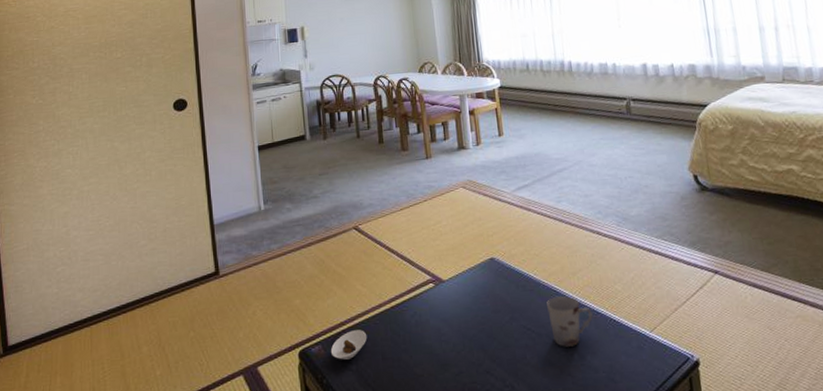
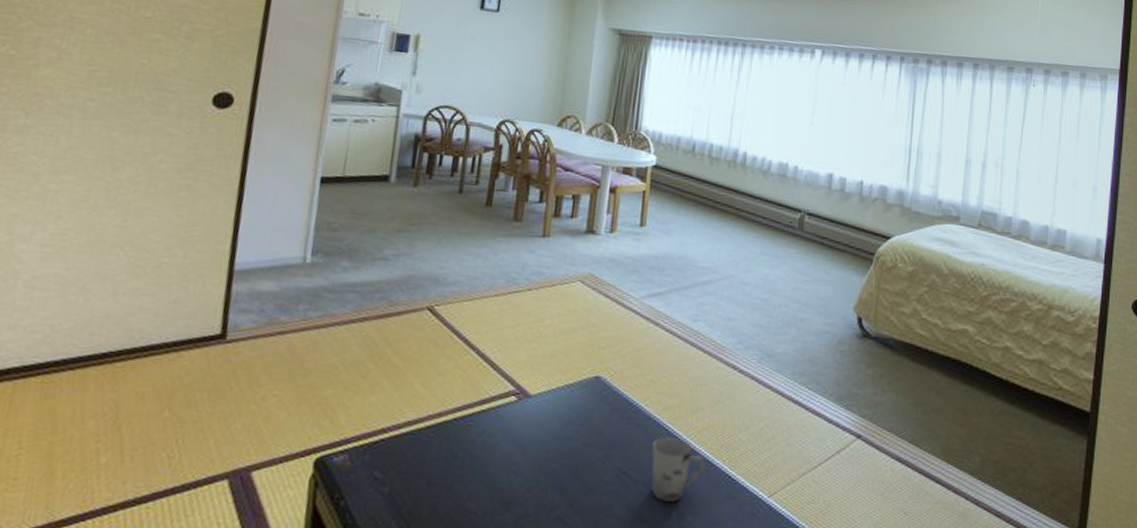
saucer: present [330,330,367,360] -> none [358,441,414,479]

